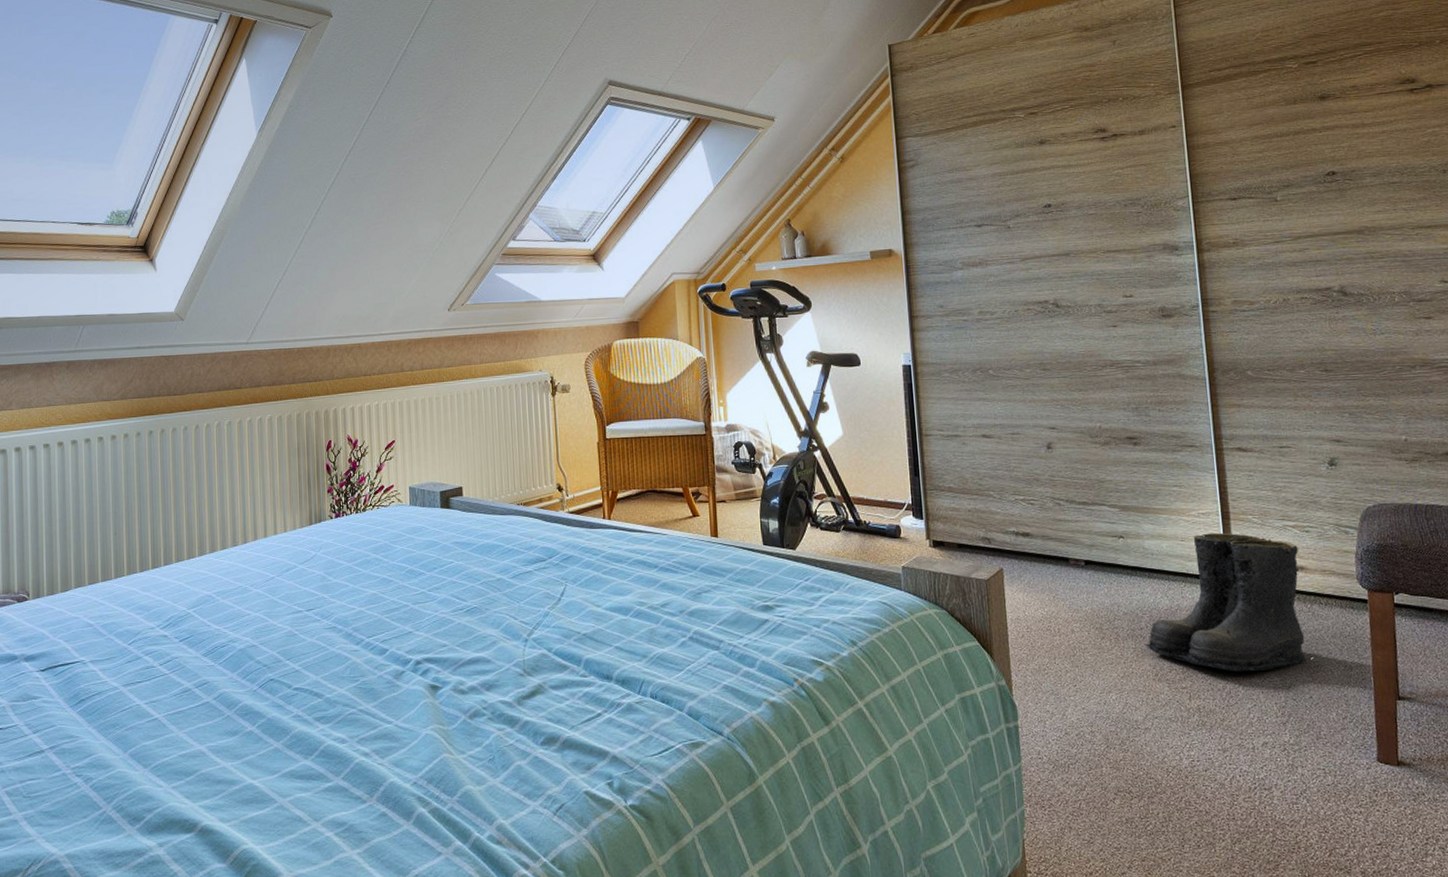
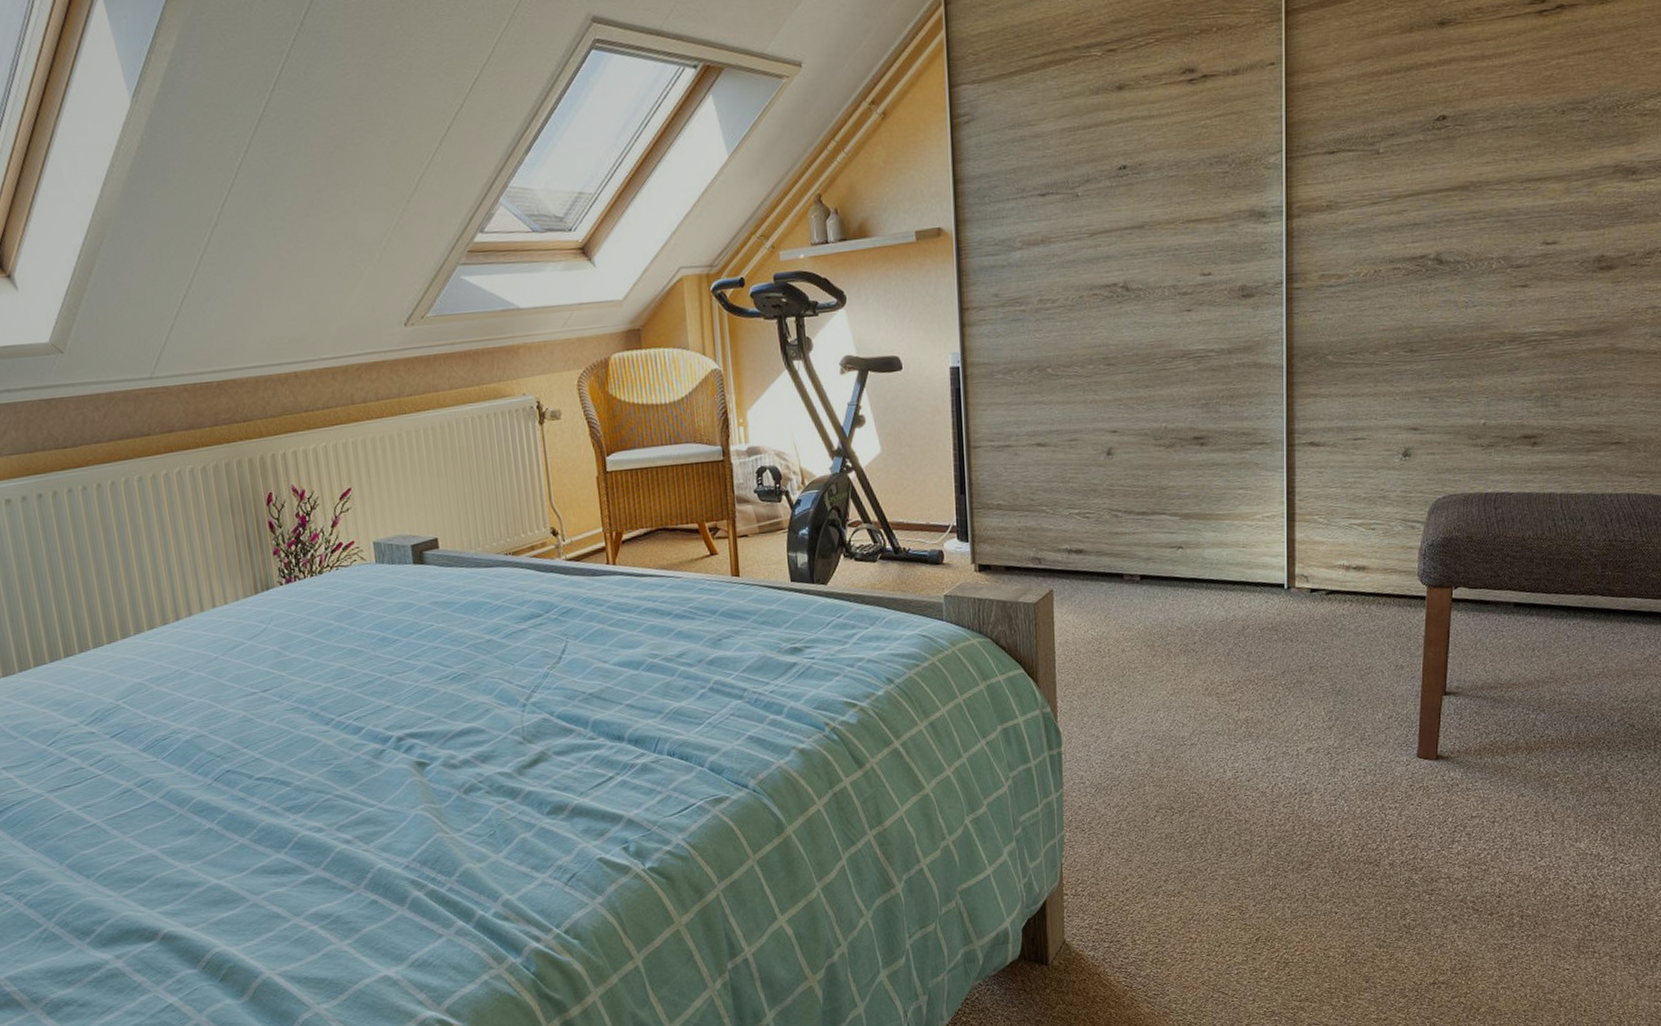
boots: present [1146,532,1311,672] -> none [1198,536,1363,680]

